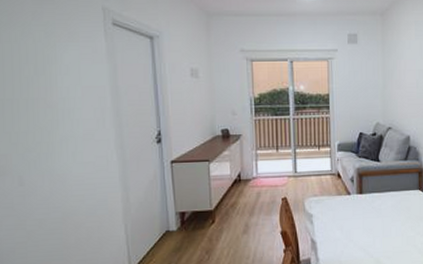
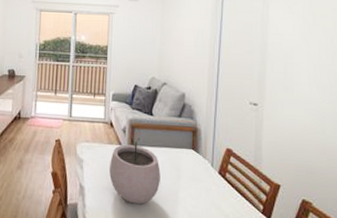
plant pot: none [340,185,390,250] -> present [109,138,161,205]

